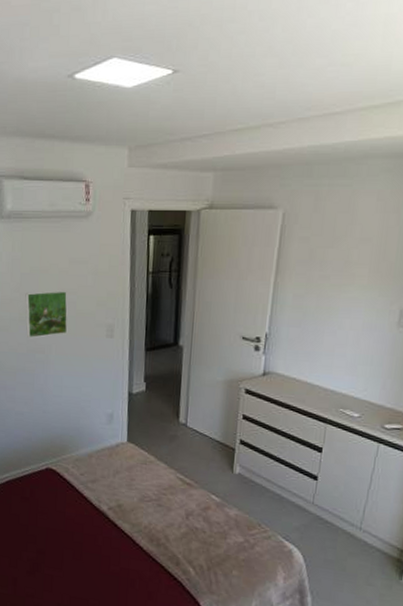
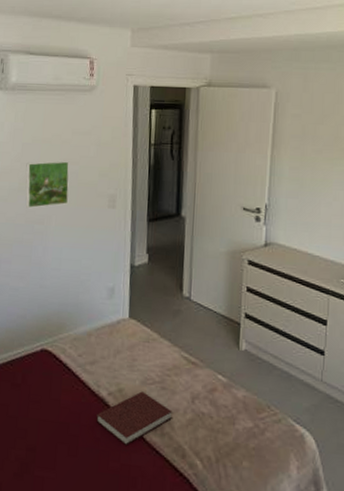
notebook: none [98,507,168,553] -> present [96,391,173,445]

